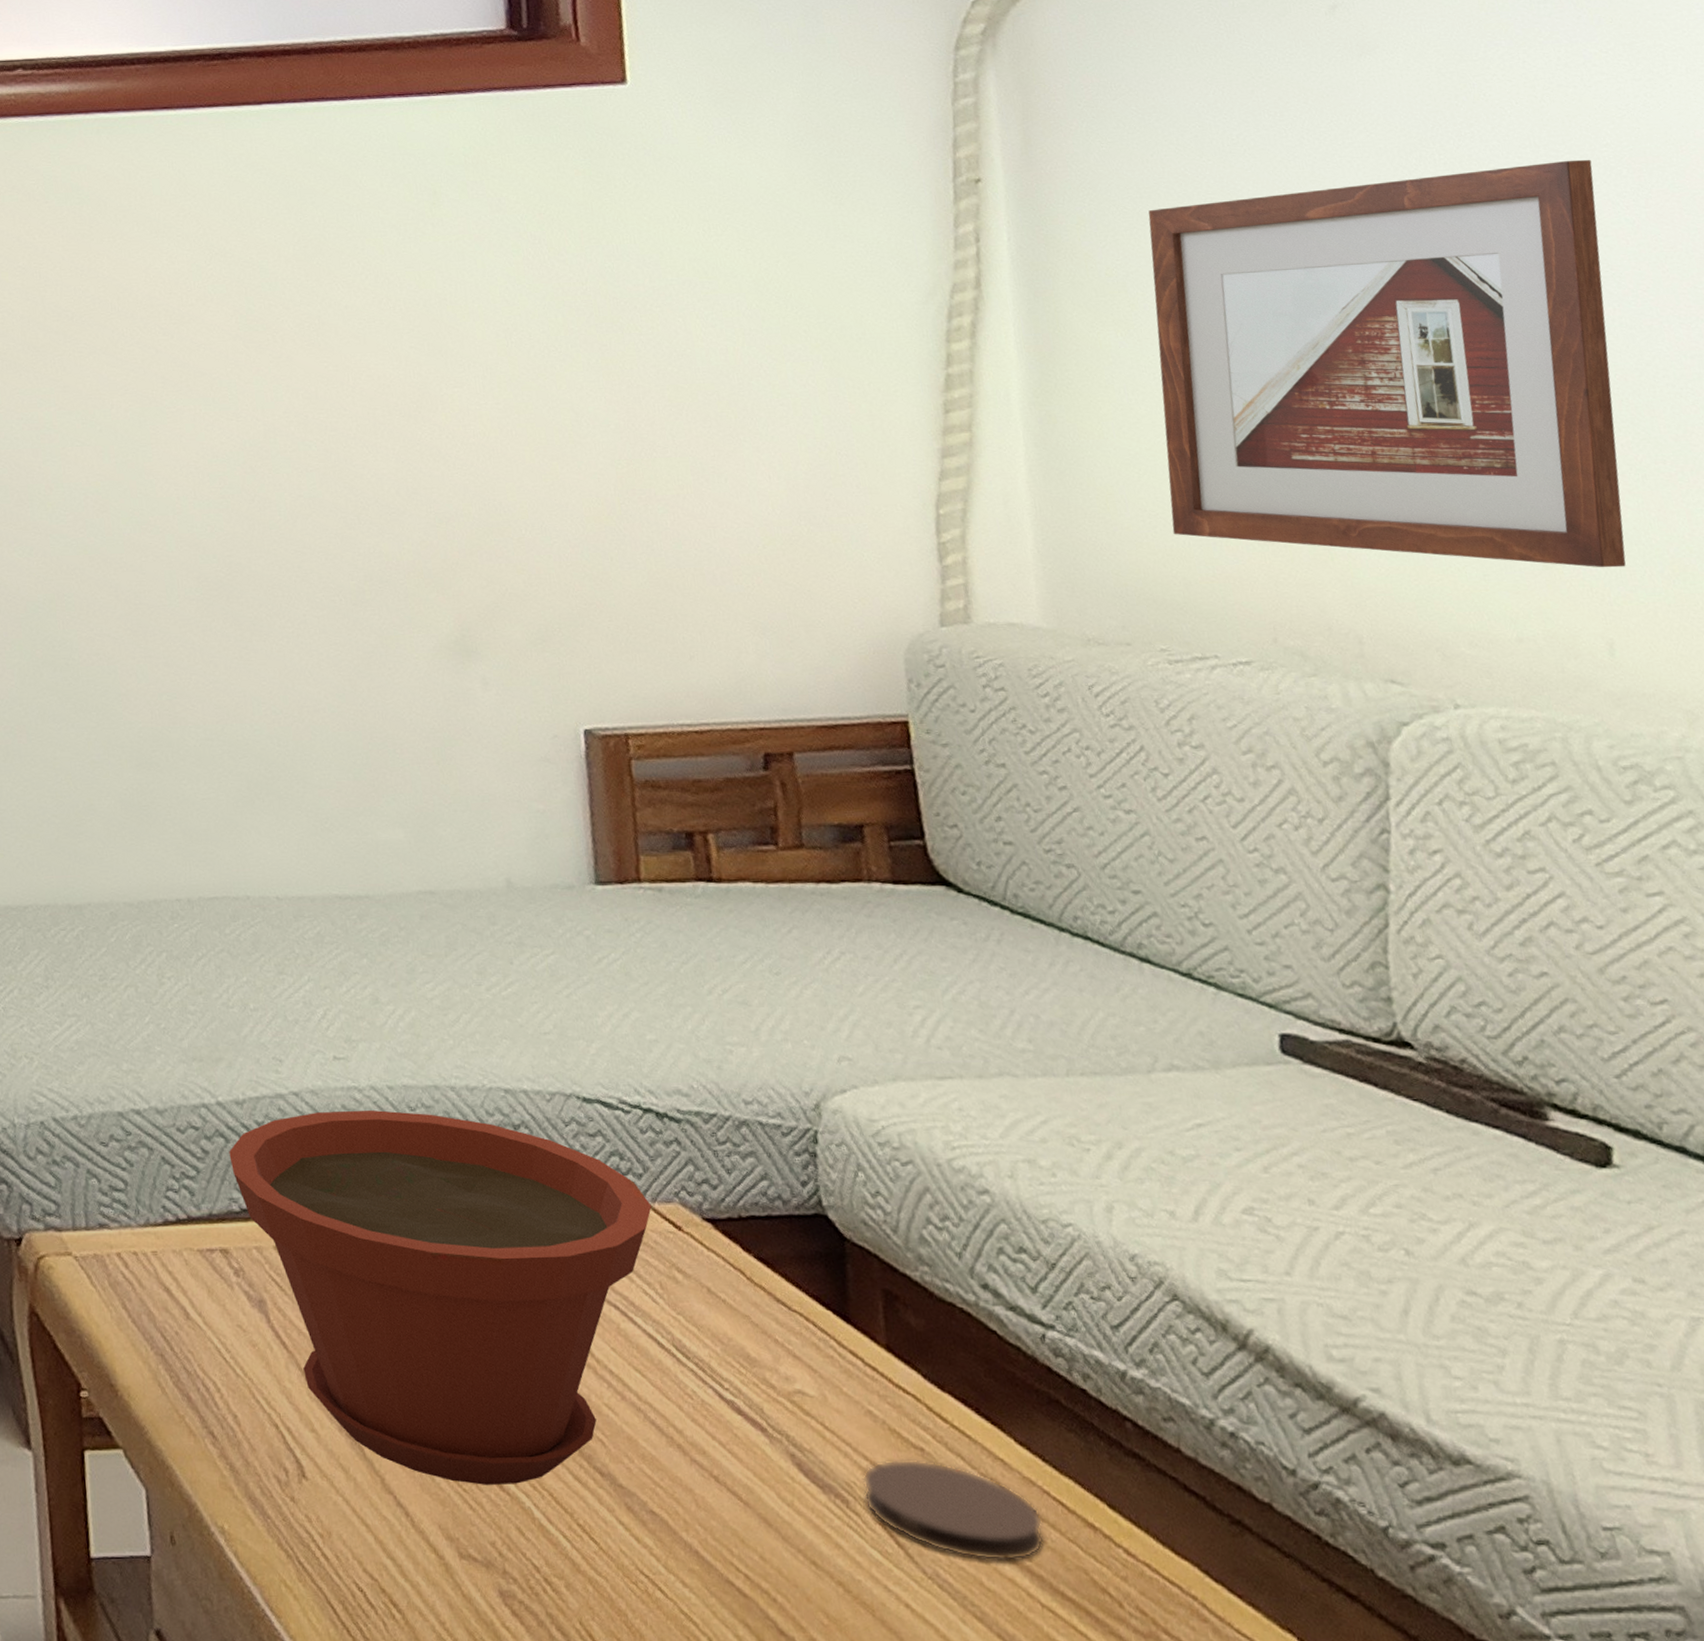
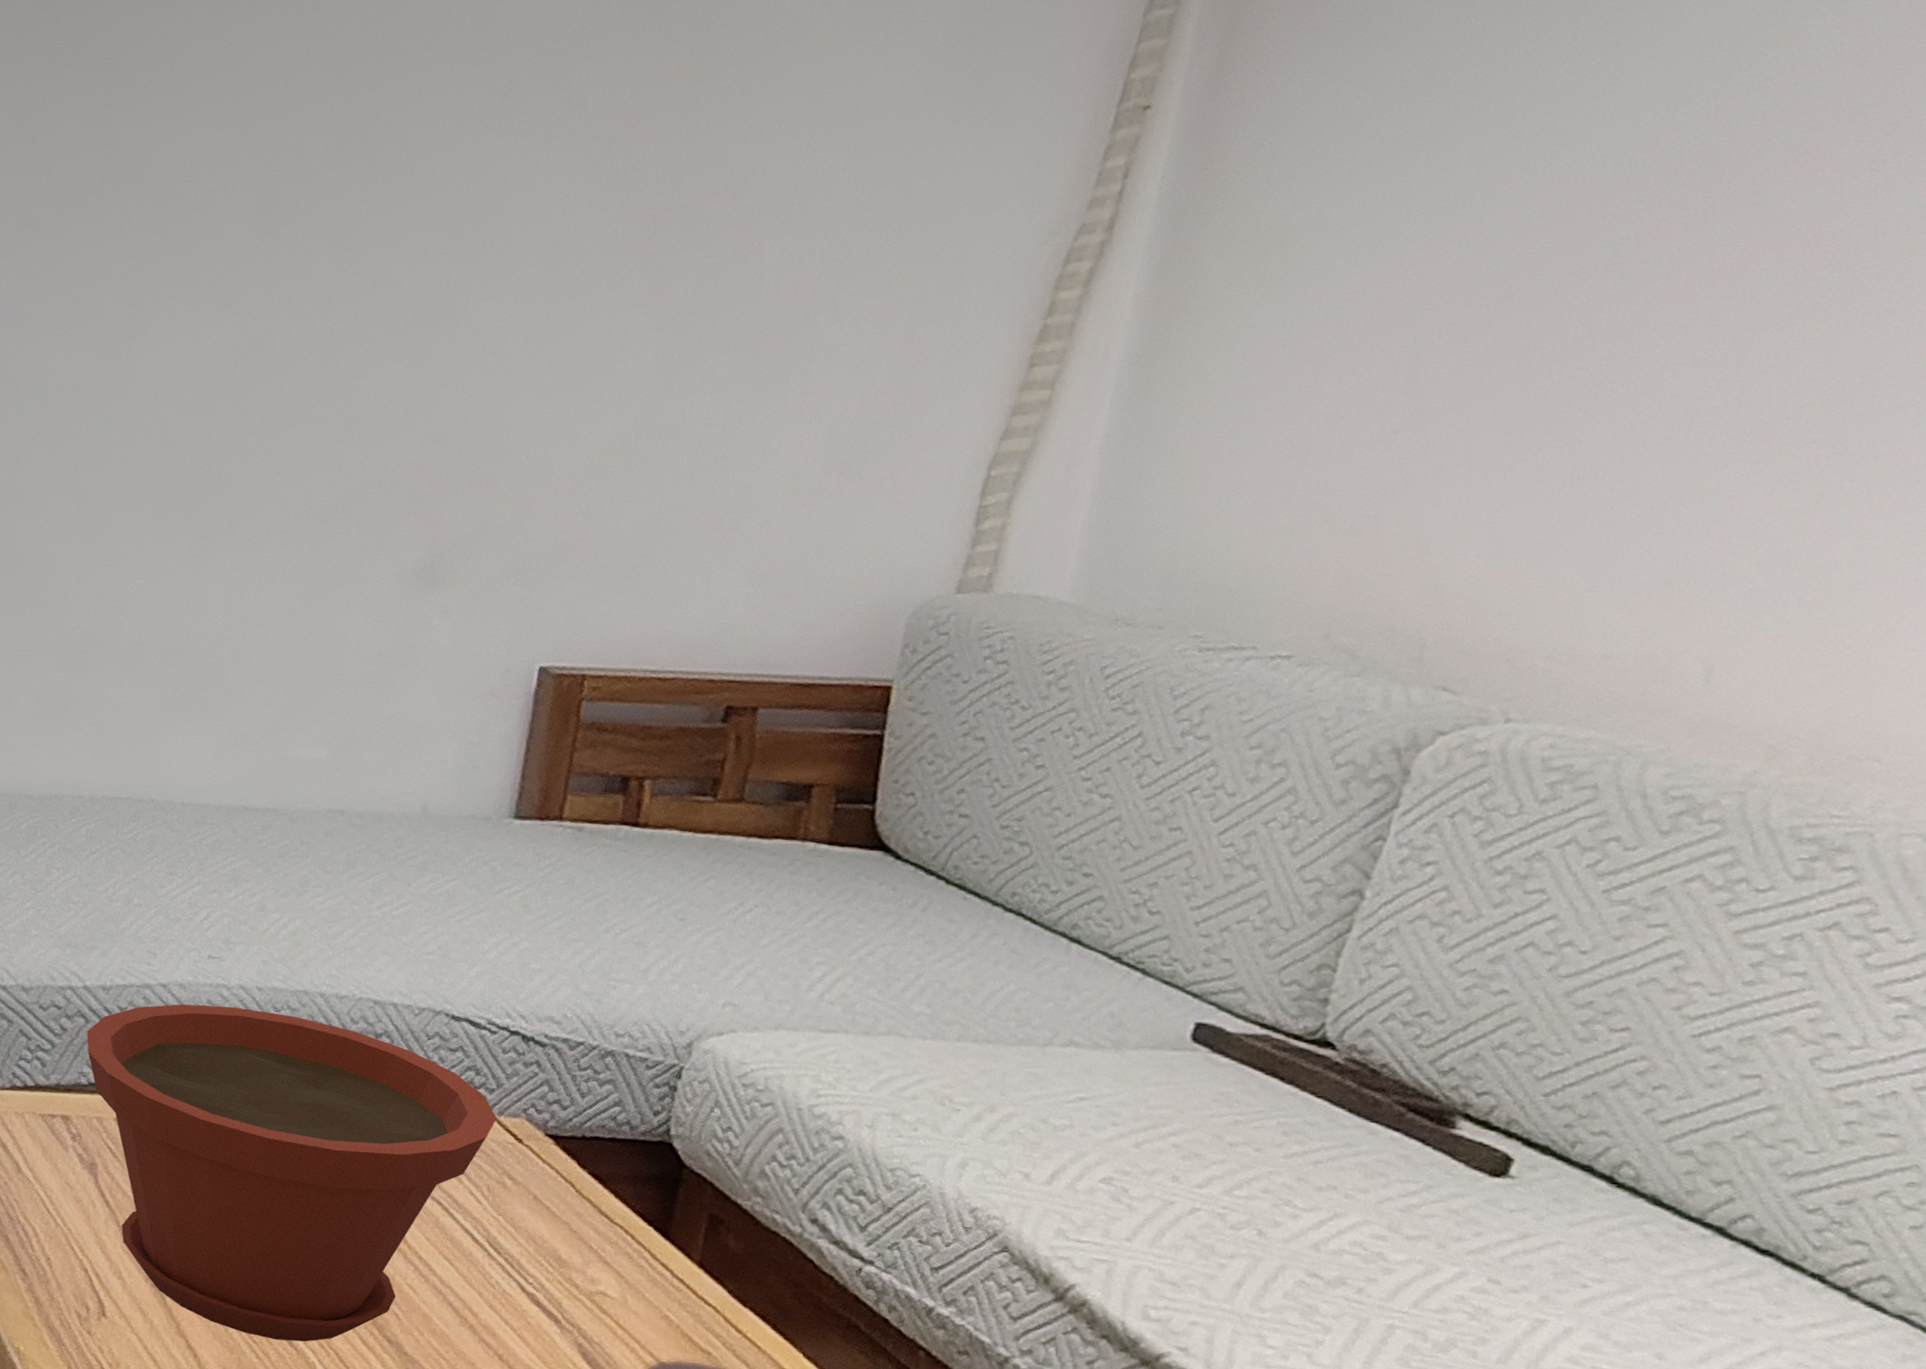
picture frame: present [1148,159,1626,568] -> none [1249,127,1902,590]

